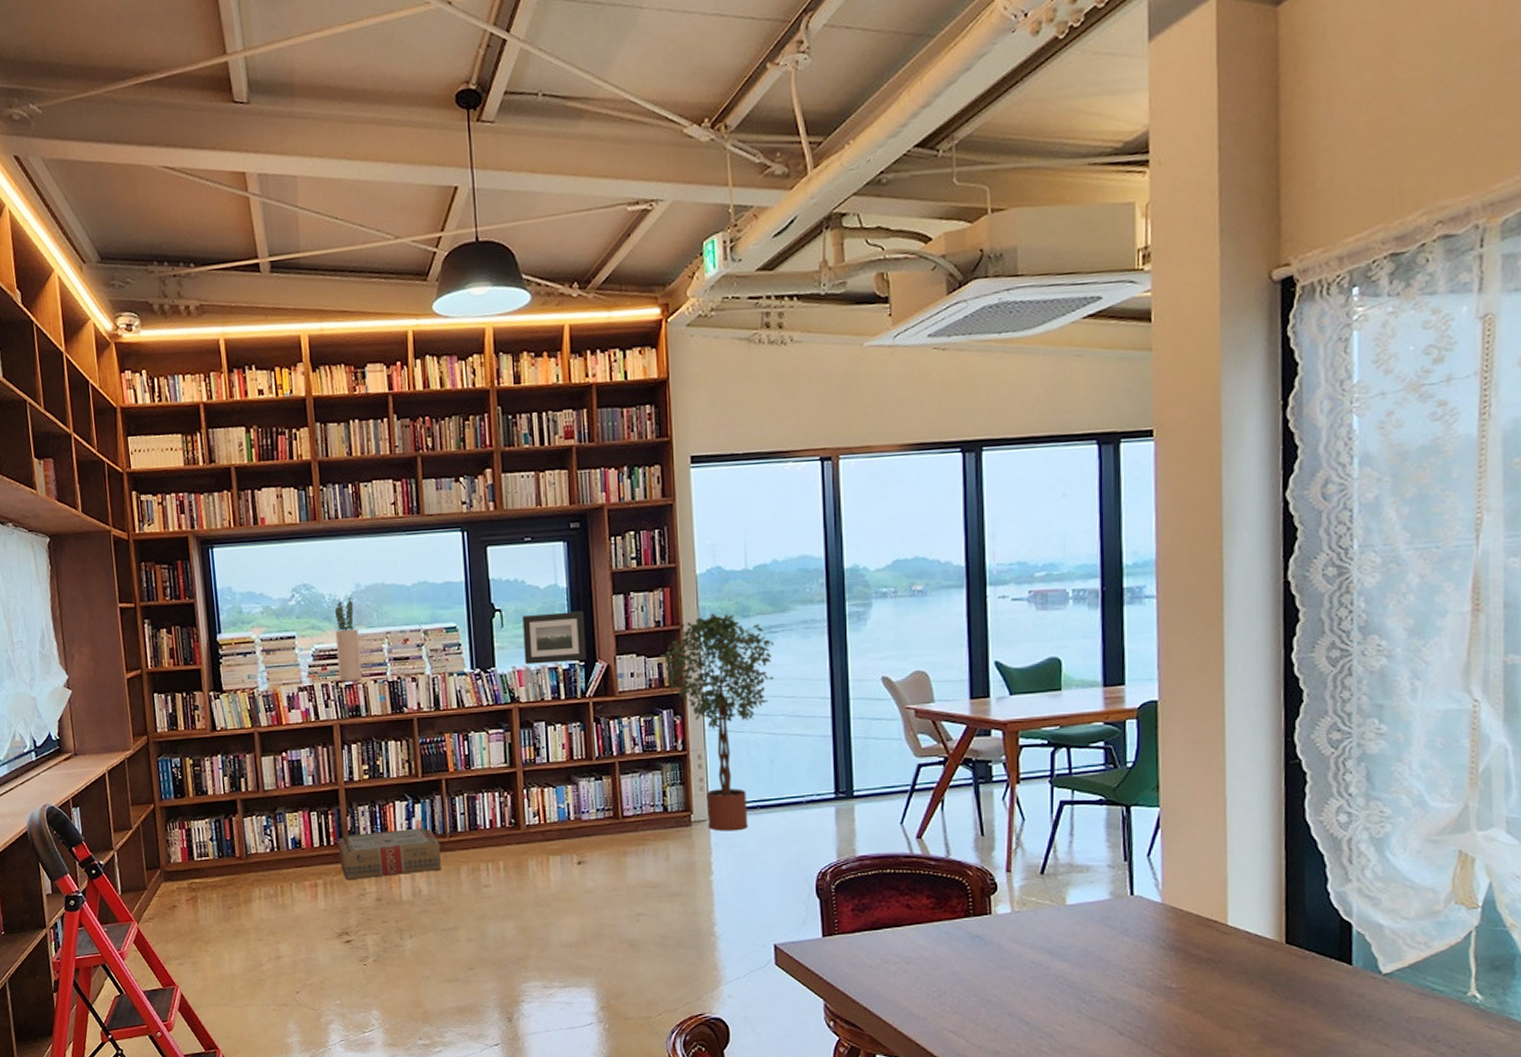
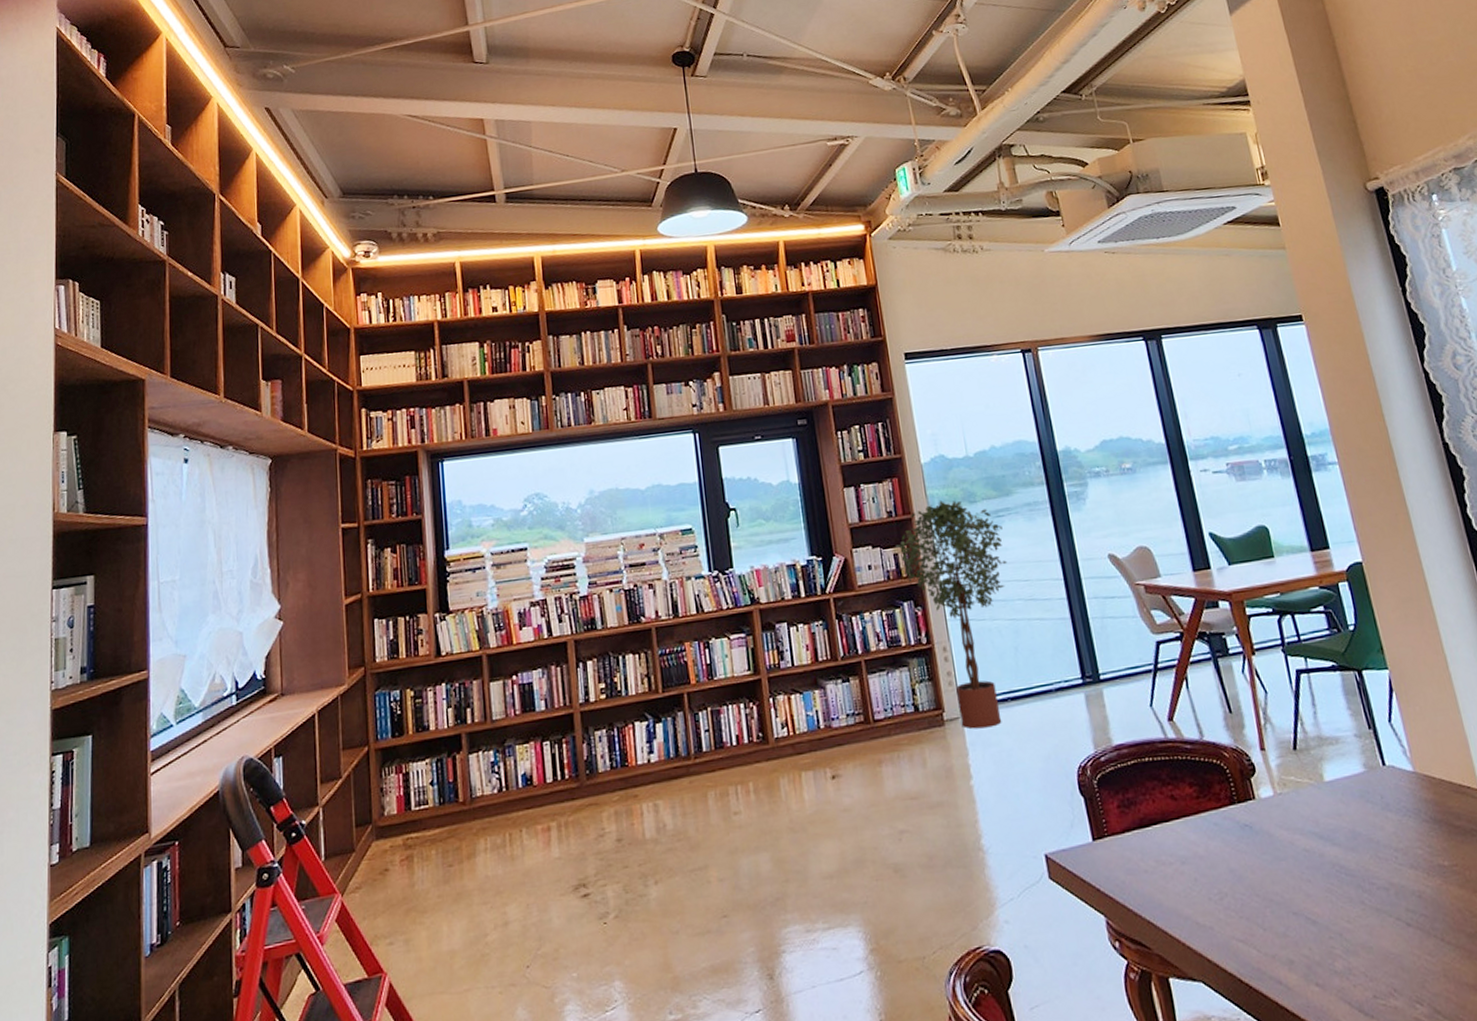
vase: present [334,595,362,682] -> none [567,501,597,594]
carton: present [337,827,441,881] -> none [572,750,687,820]
picture frame: present [522,611,587,665] -> none [757,505,824,564]

